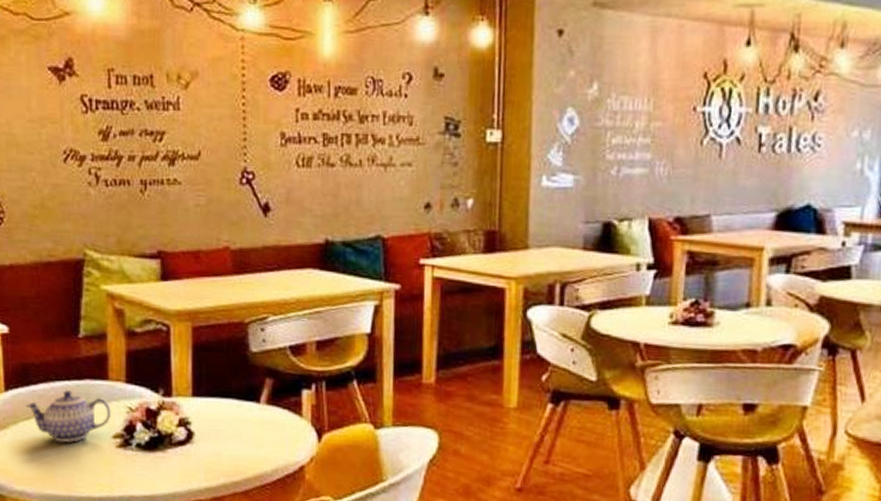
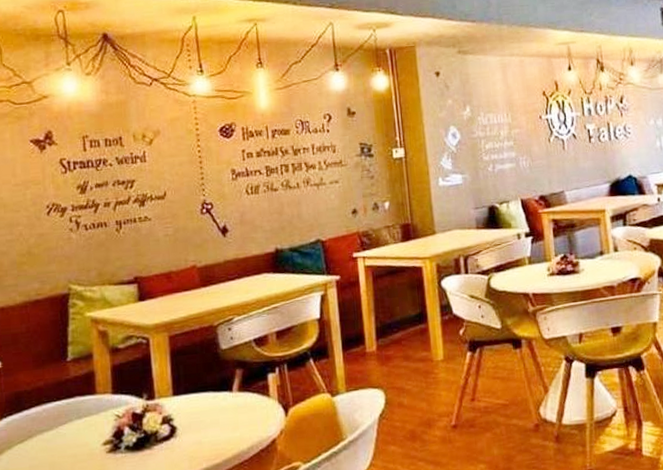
teapot: present [25,390,111,443] -> none [19,409,101,459]

